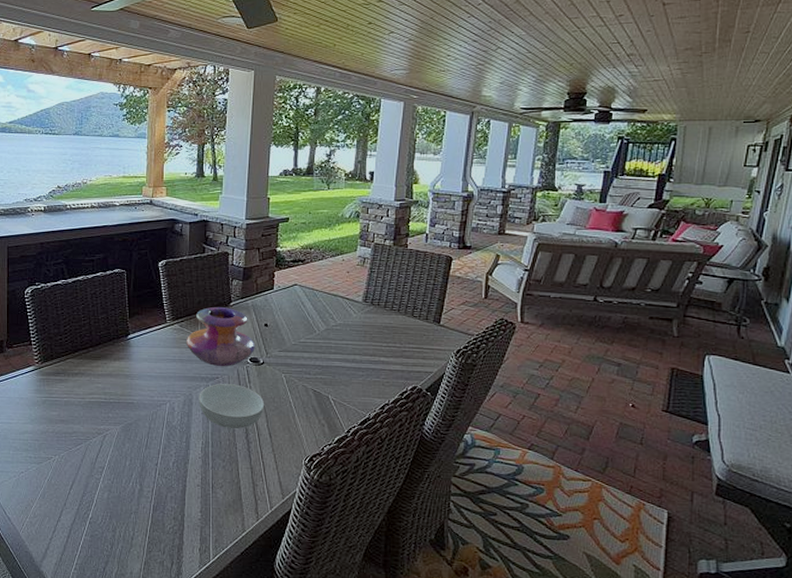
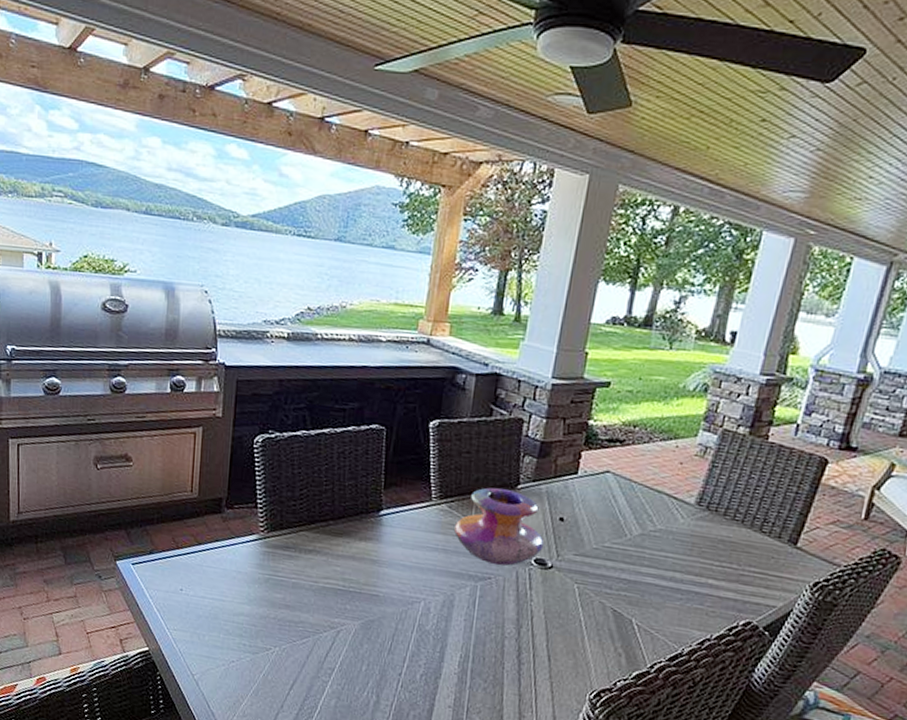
serving bowl: present [199,384,265,429] -> none [462,585,547,645]

